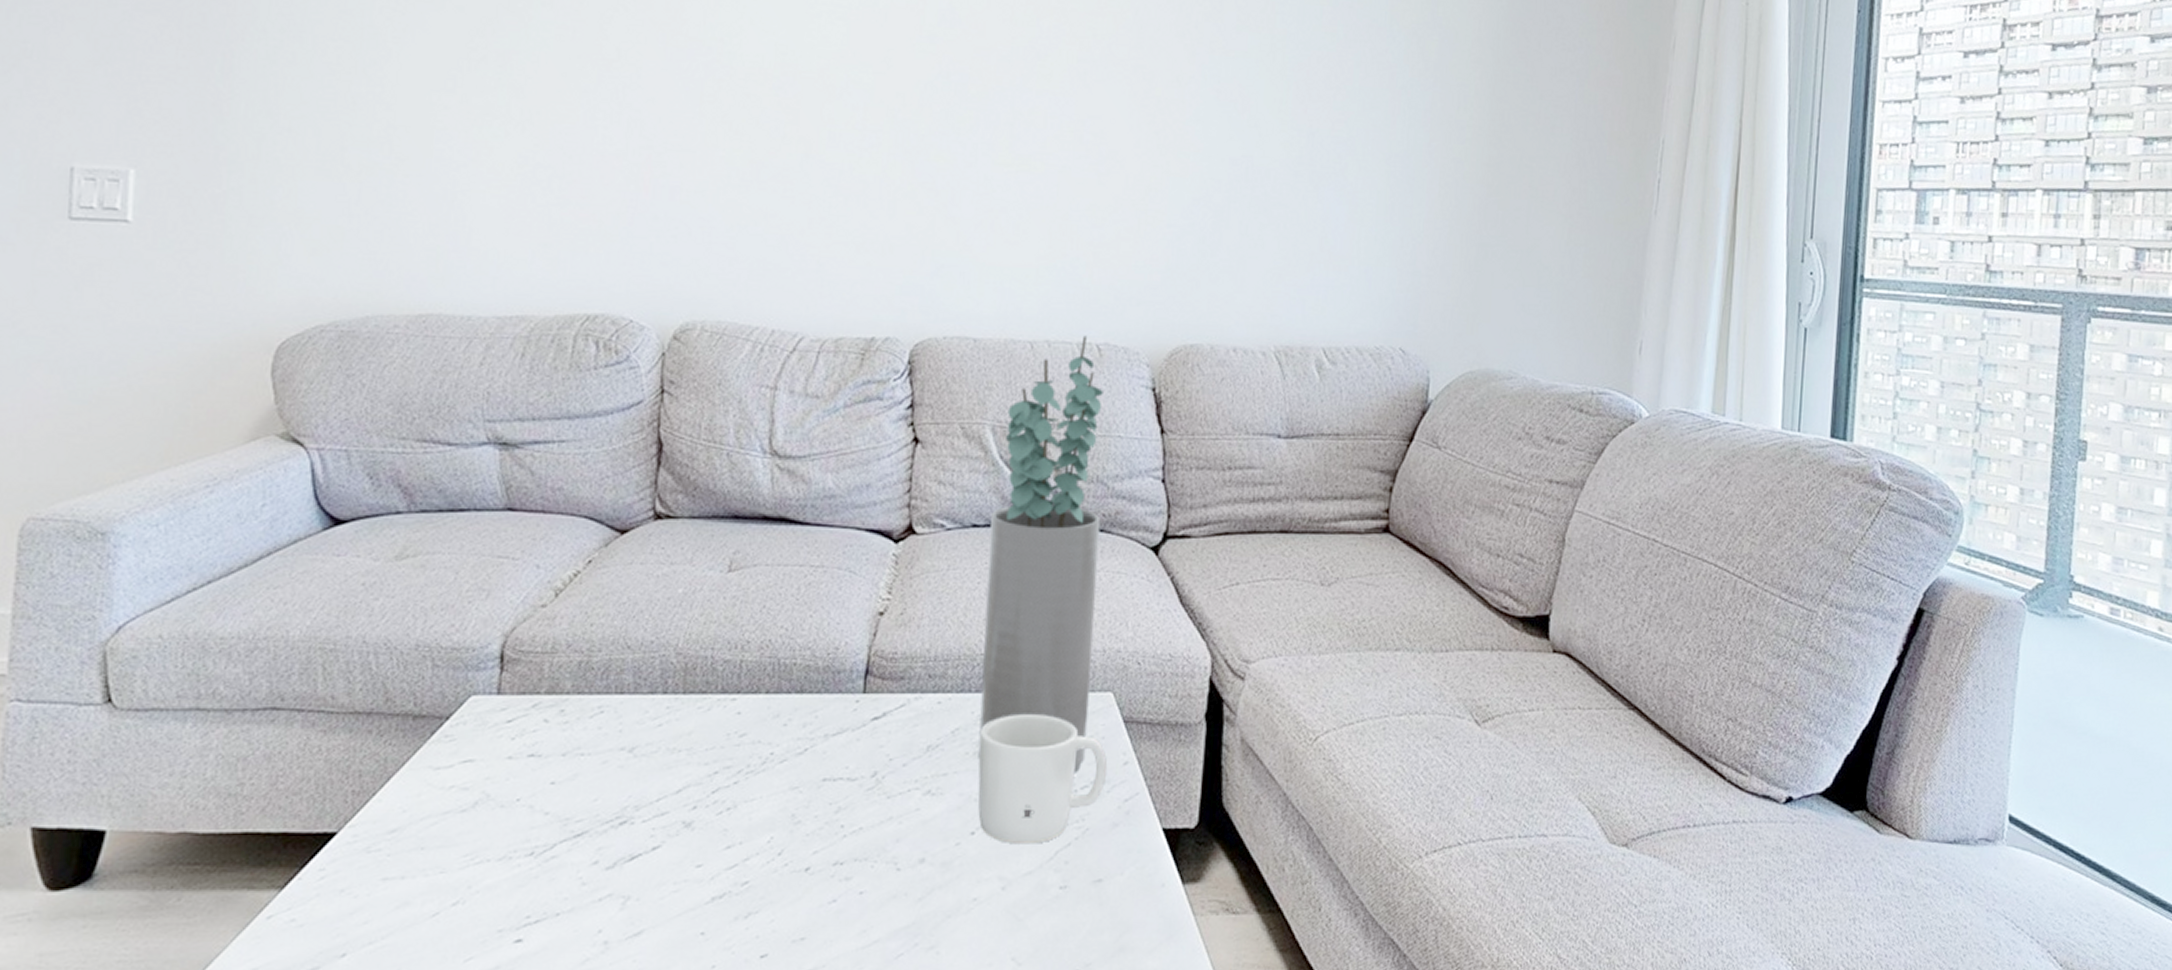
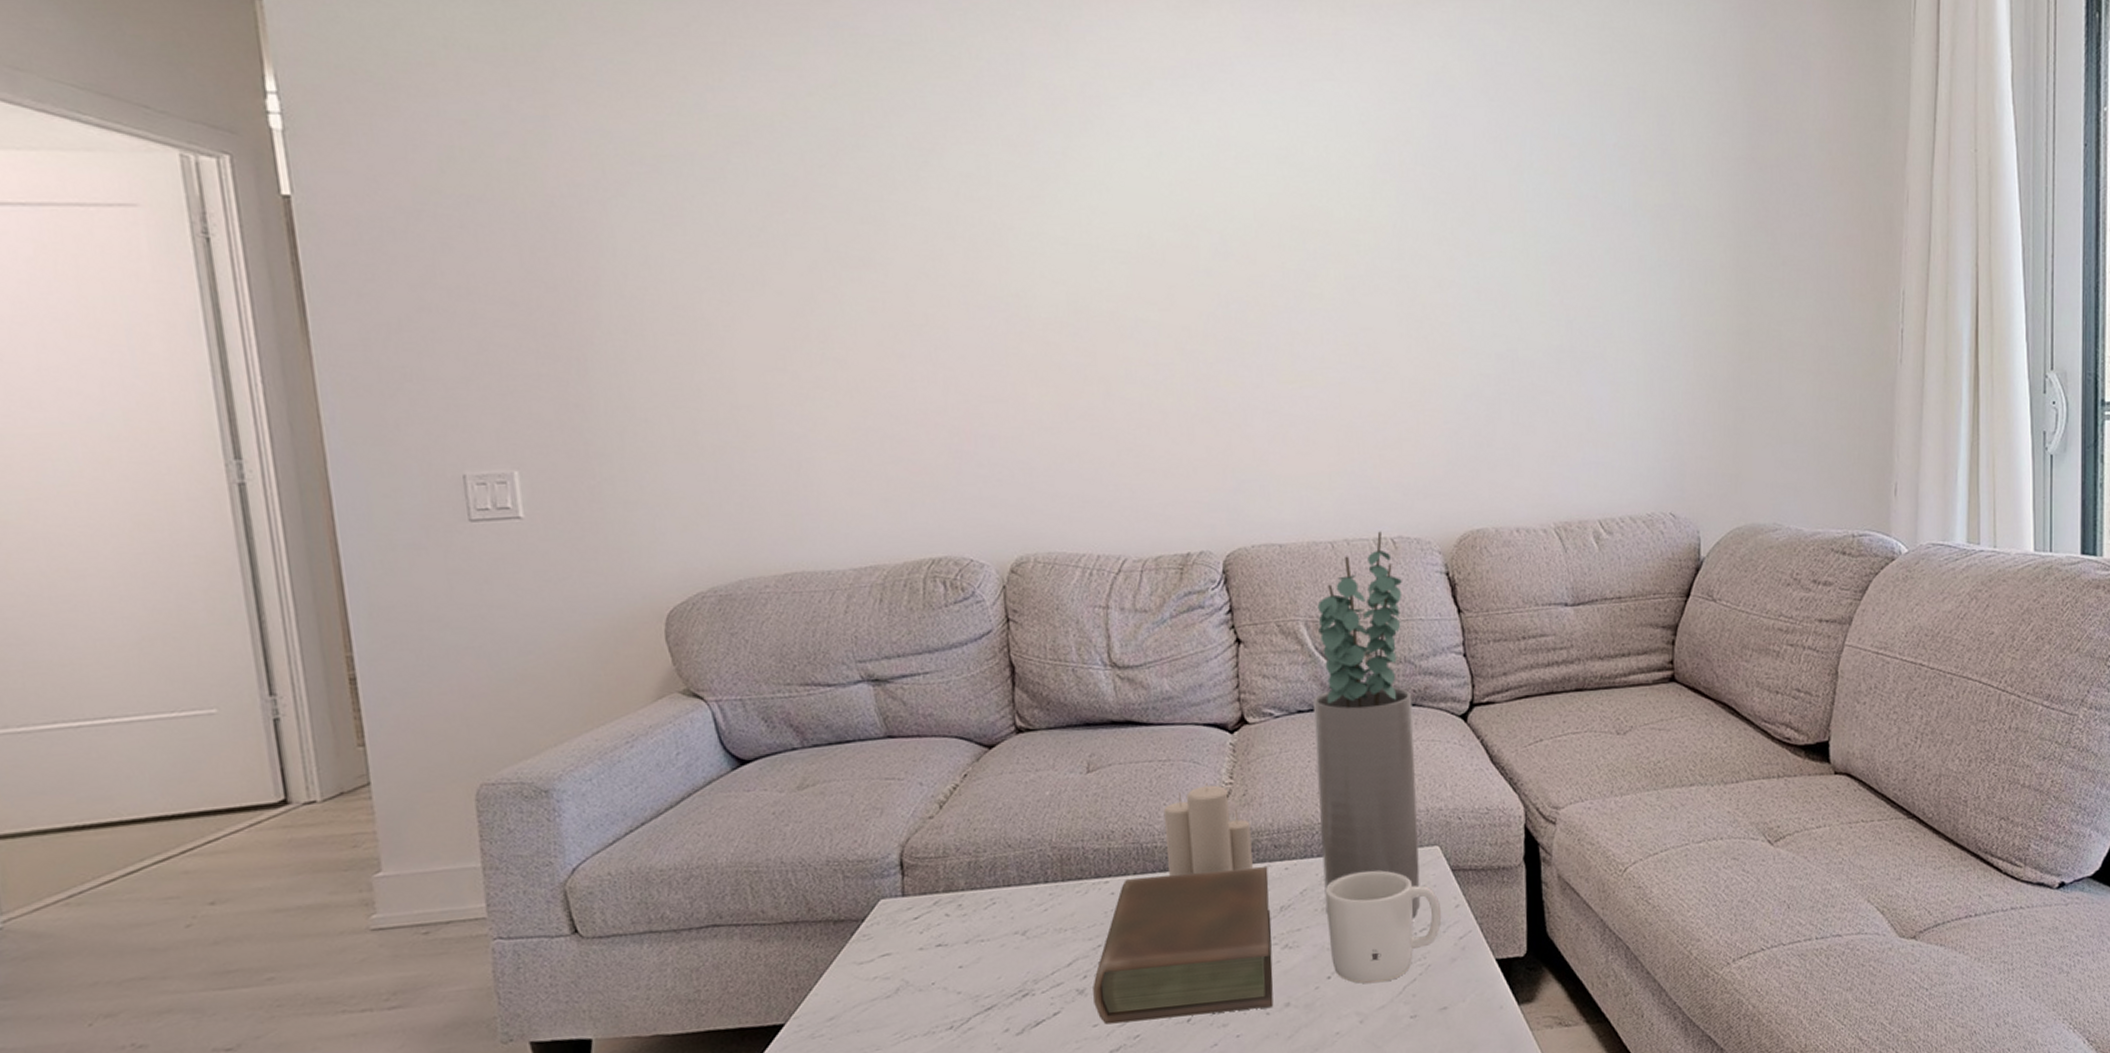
book: none [701,697,919,866] -> present [1093,867,1274,1025]
candle: none [806,596,904,700] -> present [1163,783,1253,877]

